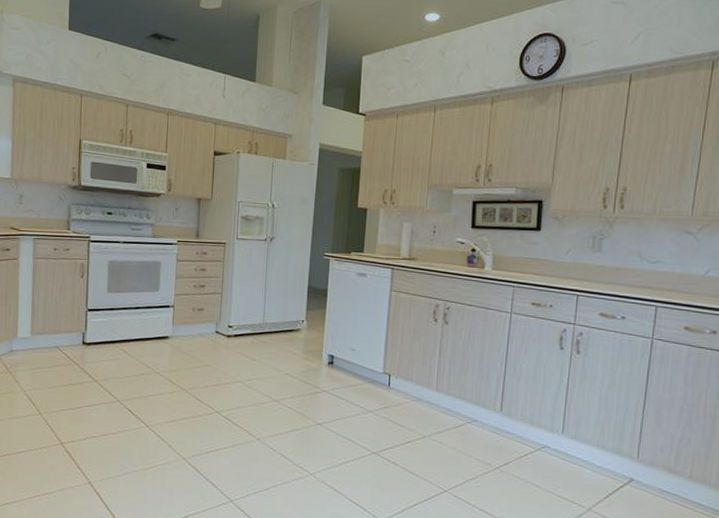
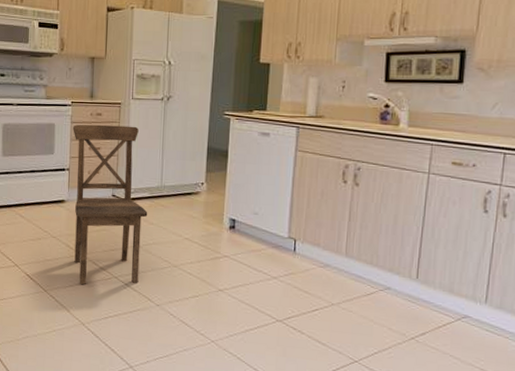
dining chair: none [177,262,250,419] -> present [73,124,148,284]

